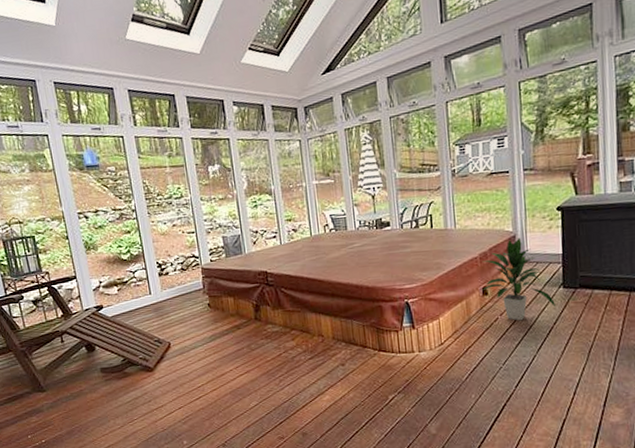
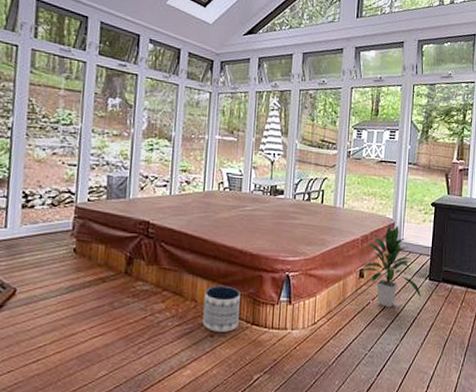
planter: none [329,319,366,361] -> present [202,285,241,332]

